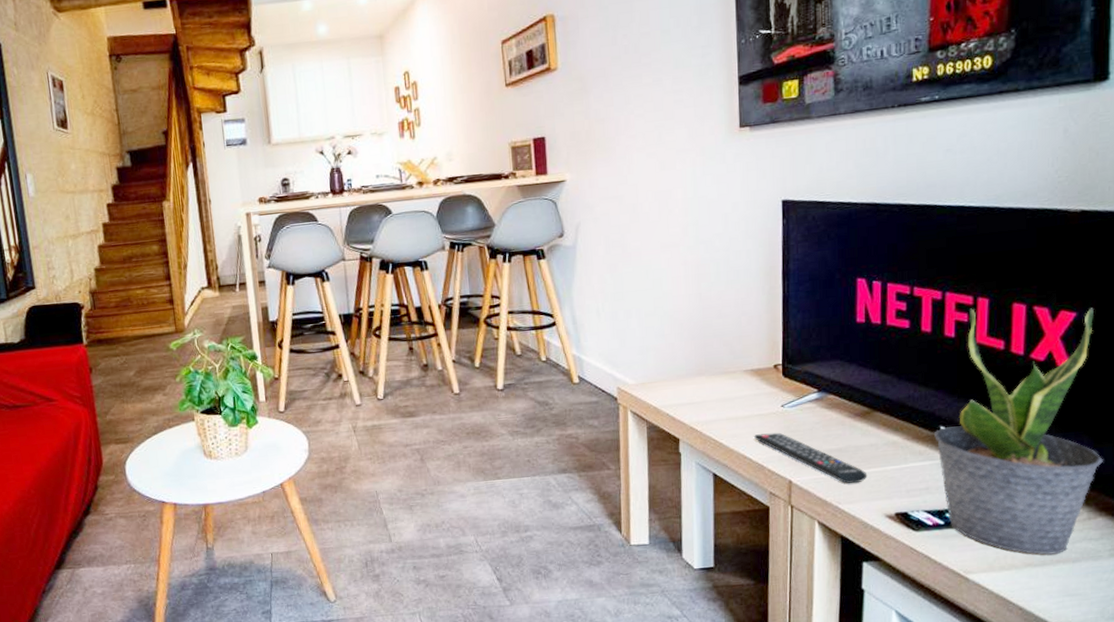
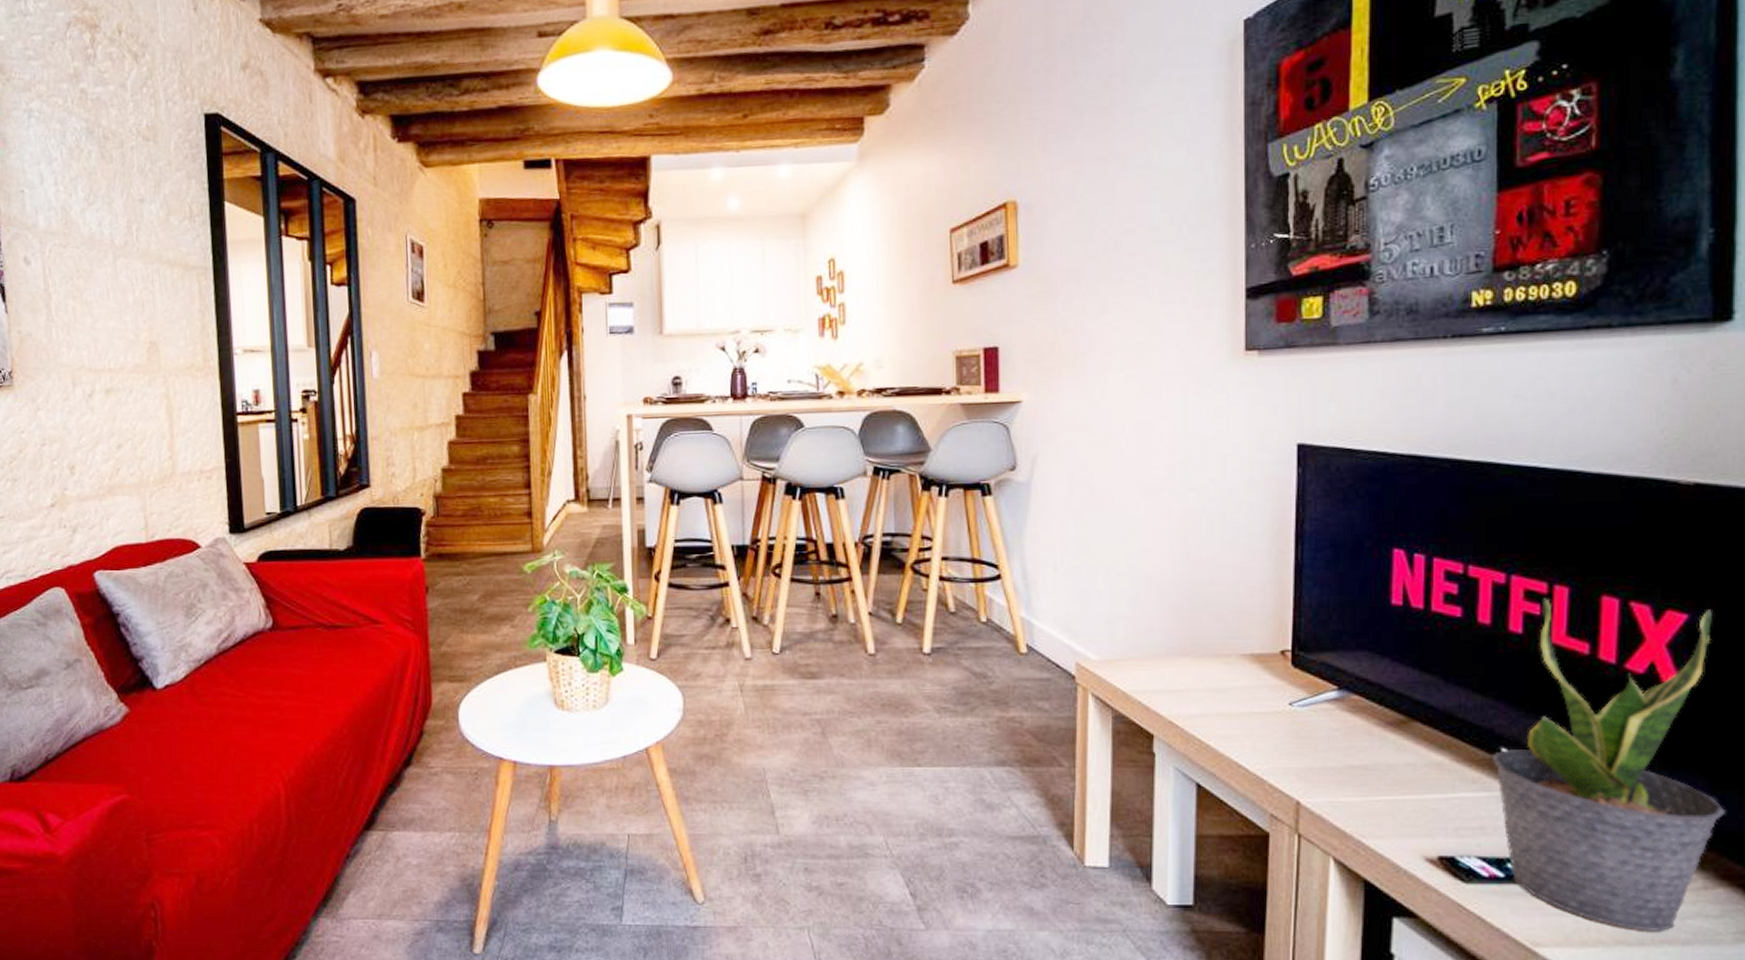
remote control: present [754,432,868,484] -> none [1252,737,1402,812]

